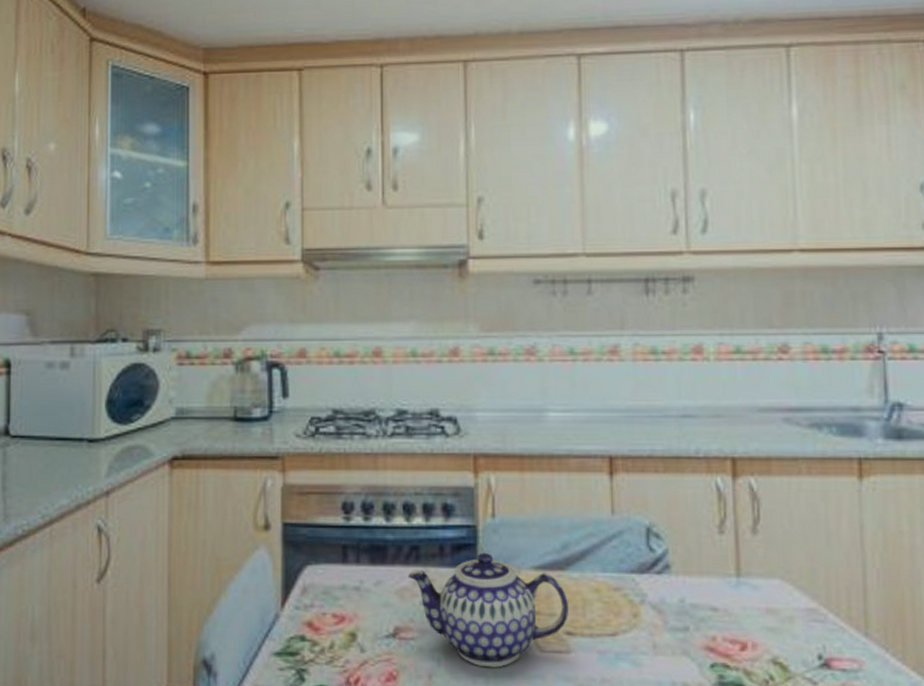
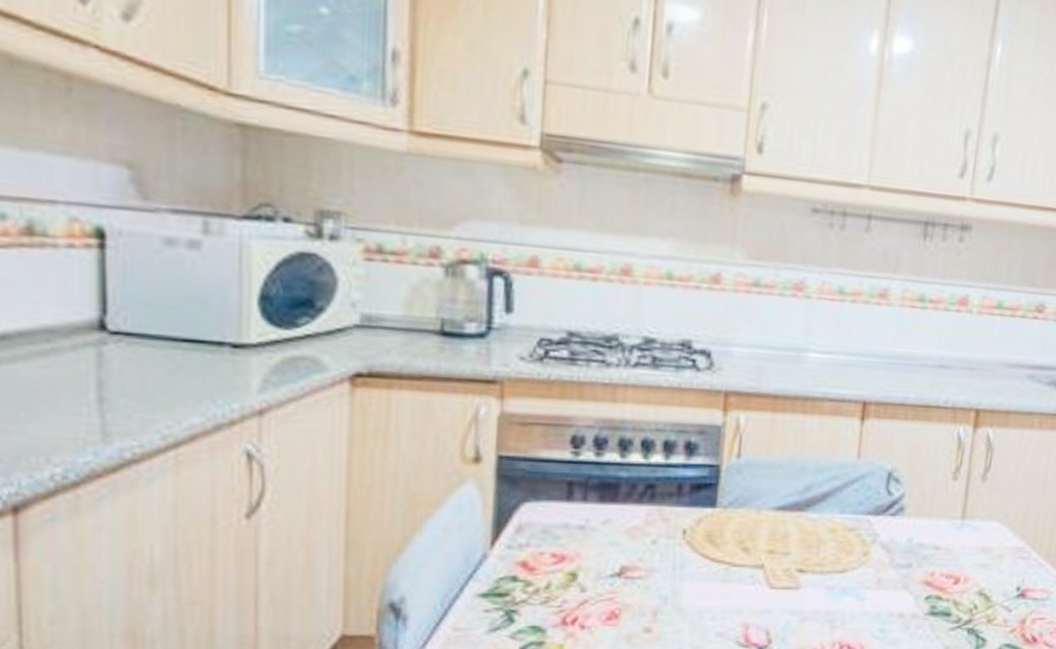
teapot: present [407,552,570,668] -> none [639,492,804,604]

